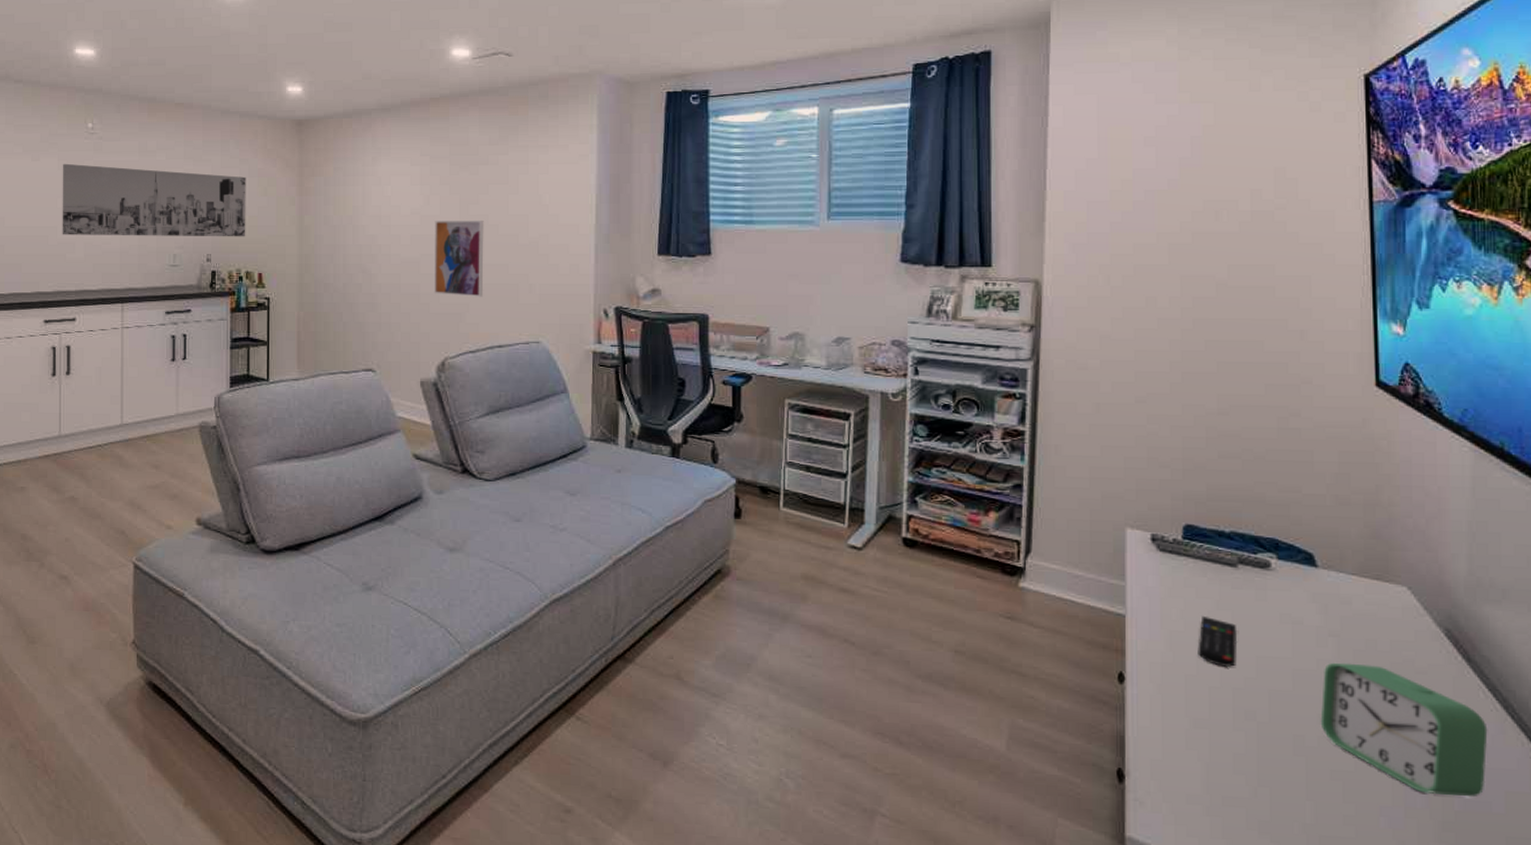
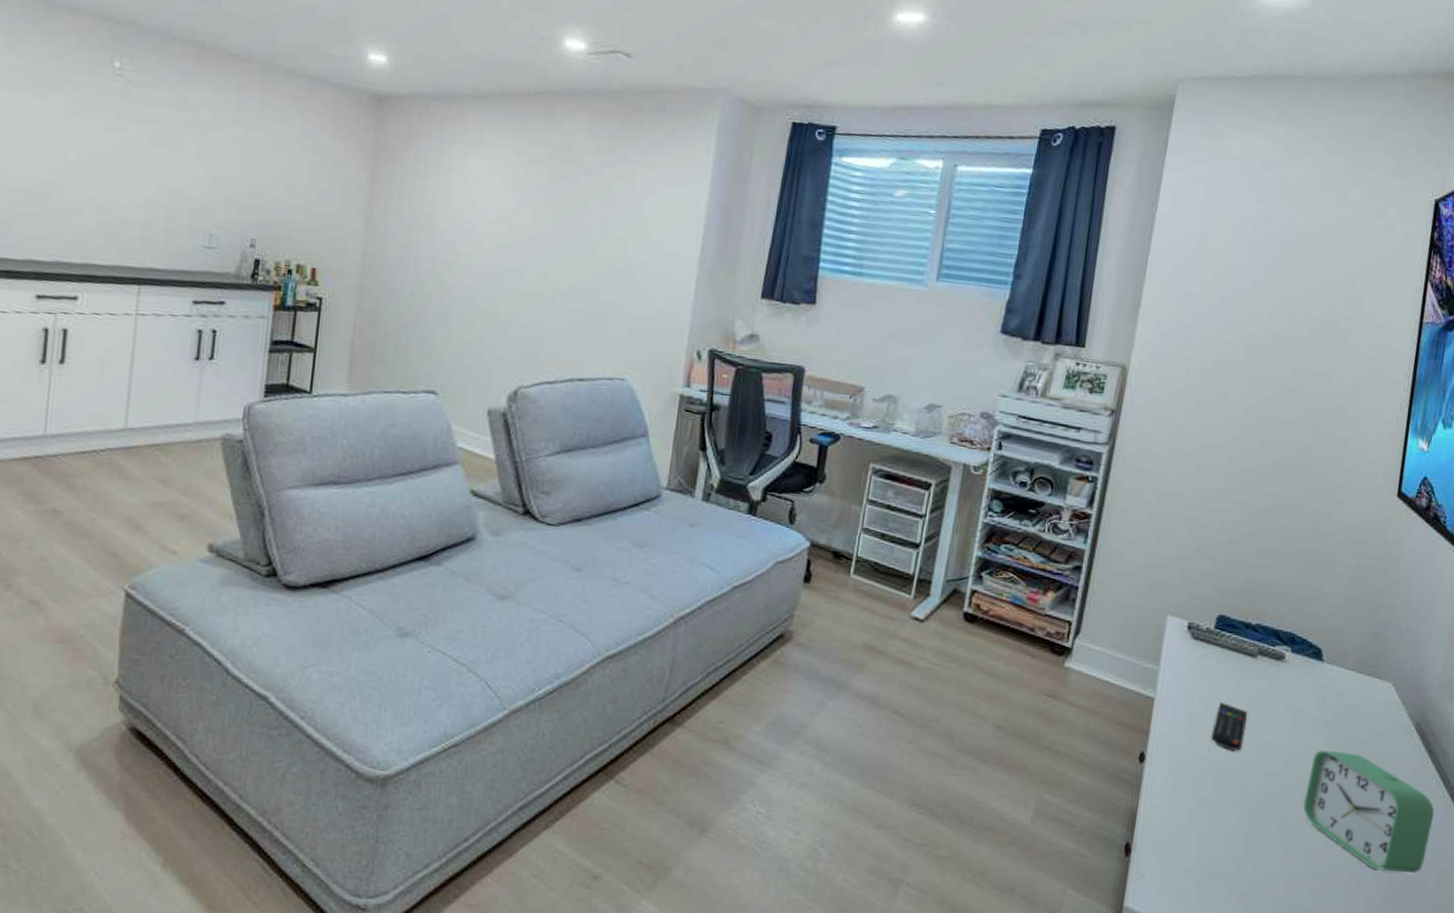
wall art: present [62,163,246,237] -> none [69,106,308,224]
wall art: present [433,221,484,297] -> none [514,232,579,323]

